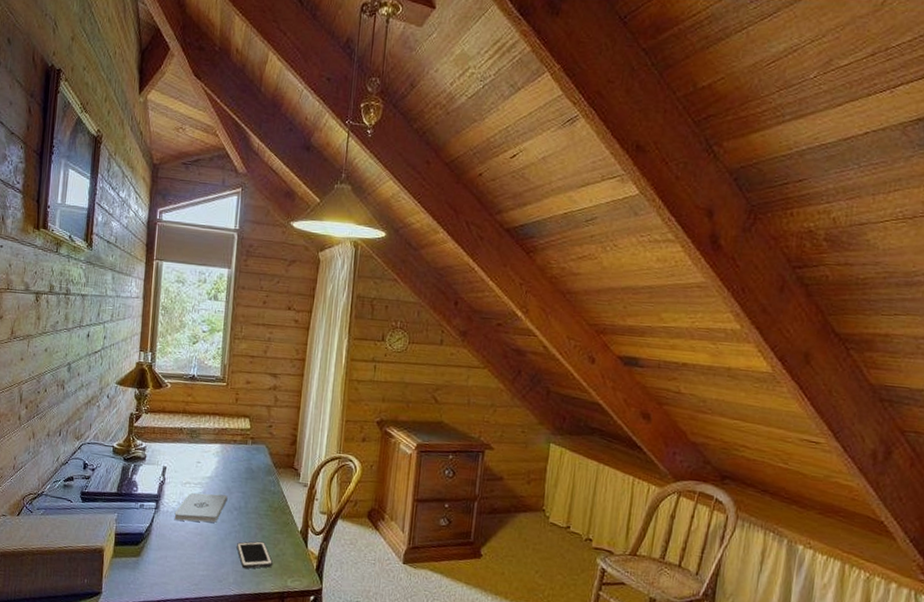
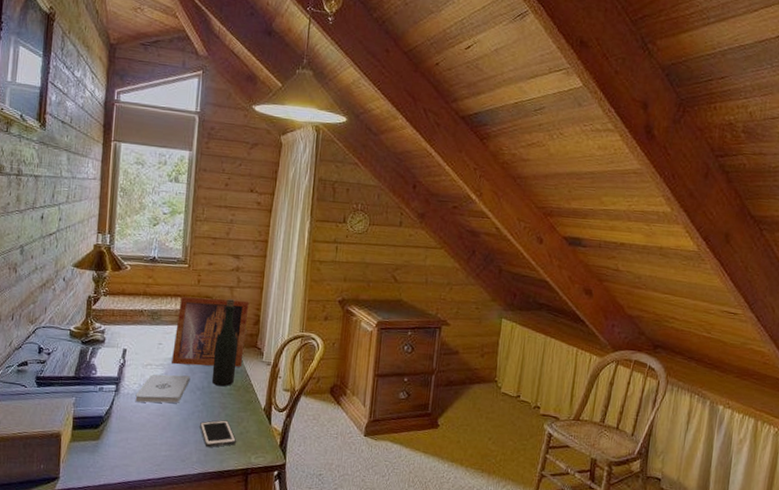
picture frame: none [210,414,287,488] -> present [172,296,249,367]
bottle: none [249,418,275,508] -> present [212,299,238,387]

